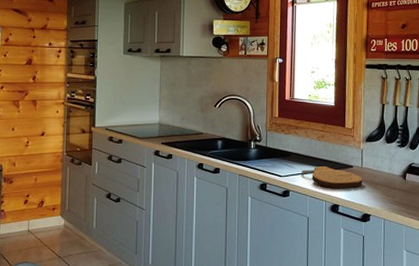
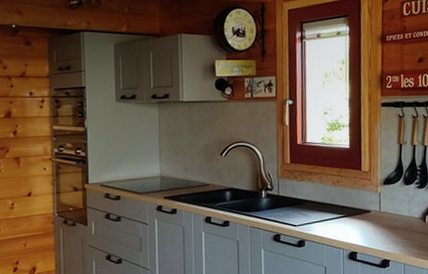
cutting board: present [302,166,363,188] -> none [317,213,381,235]

